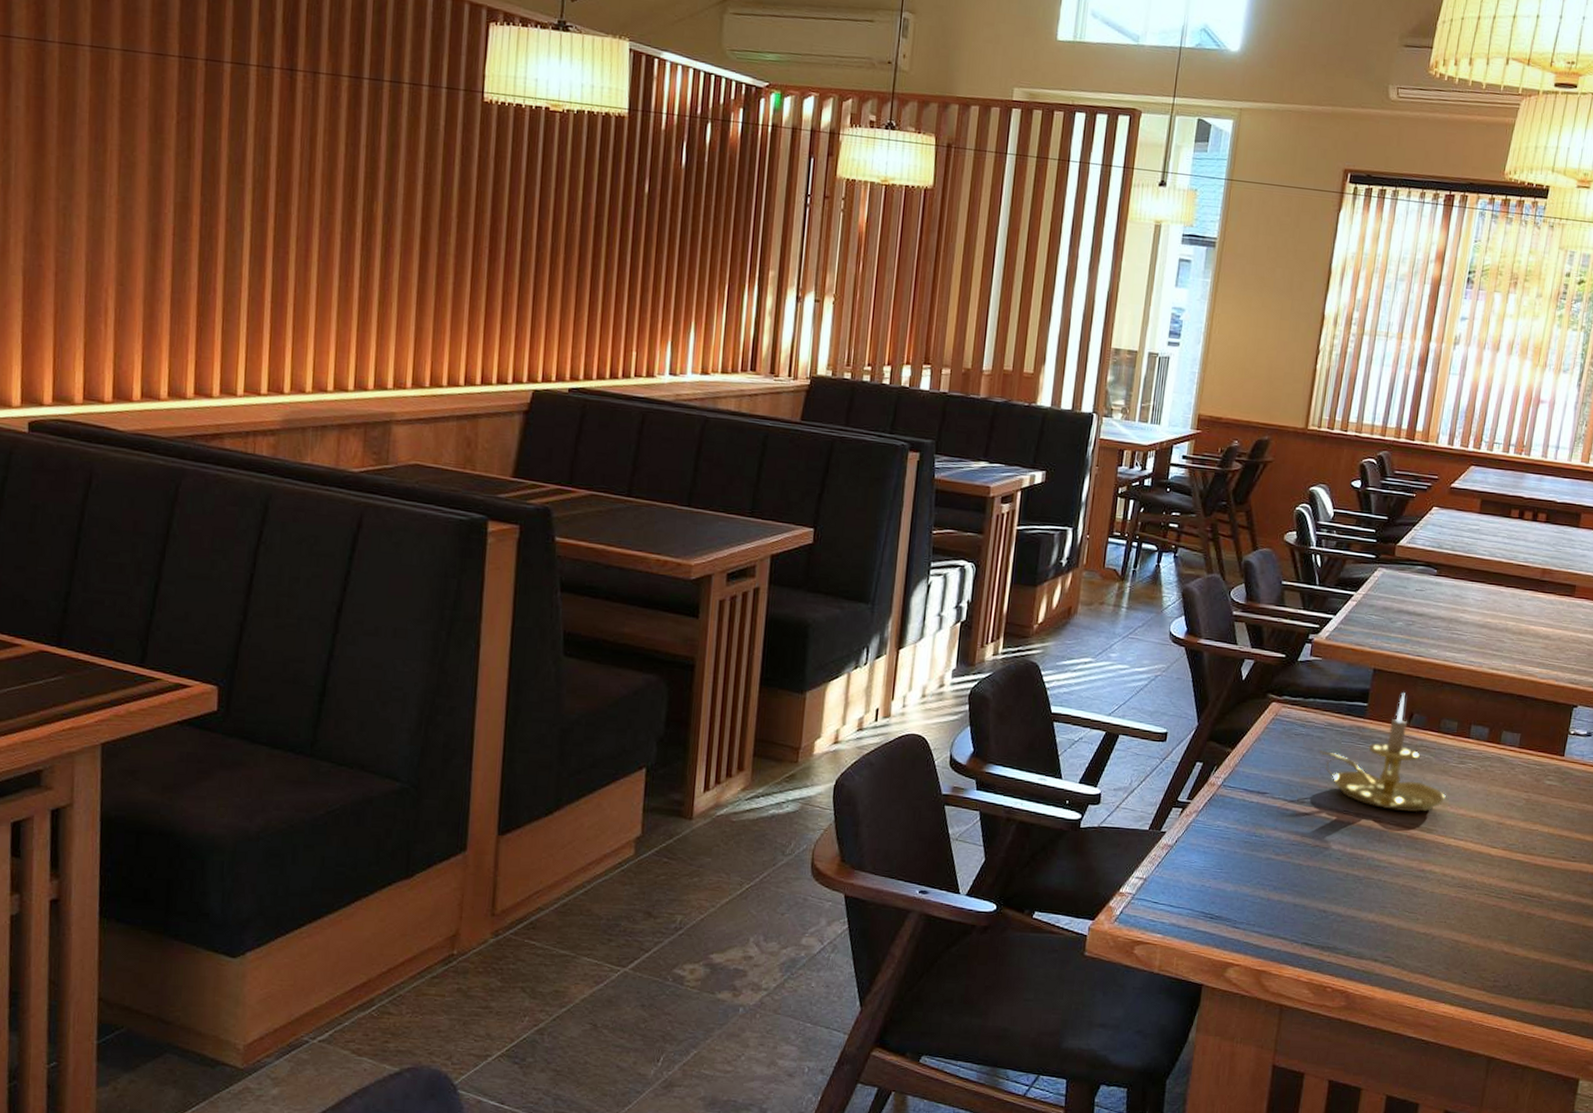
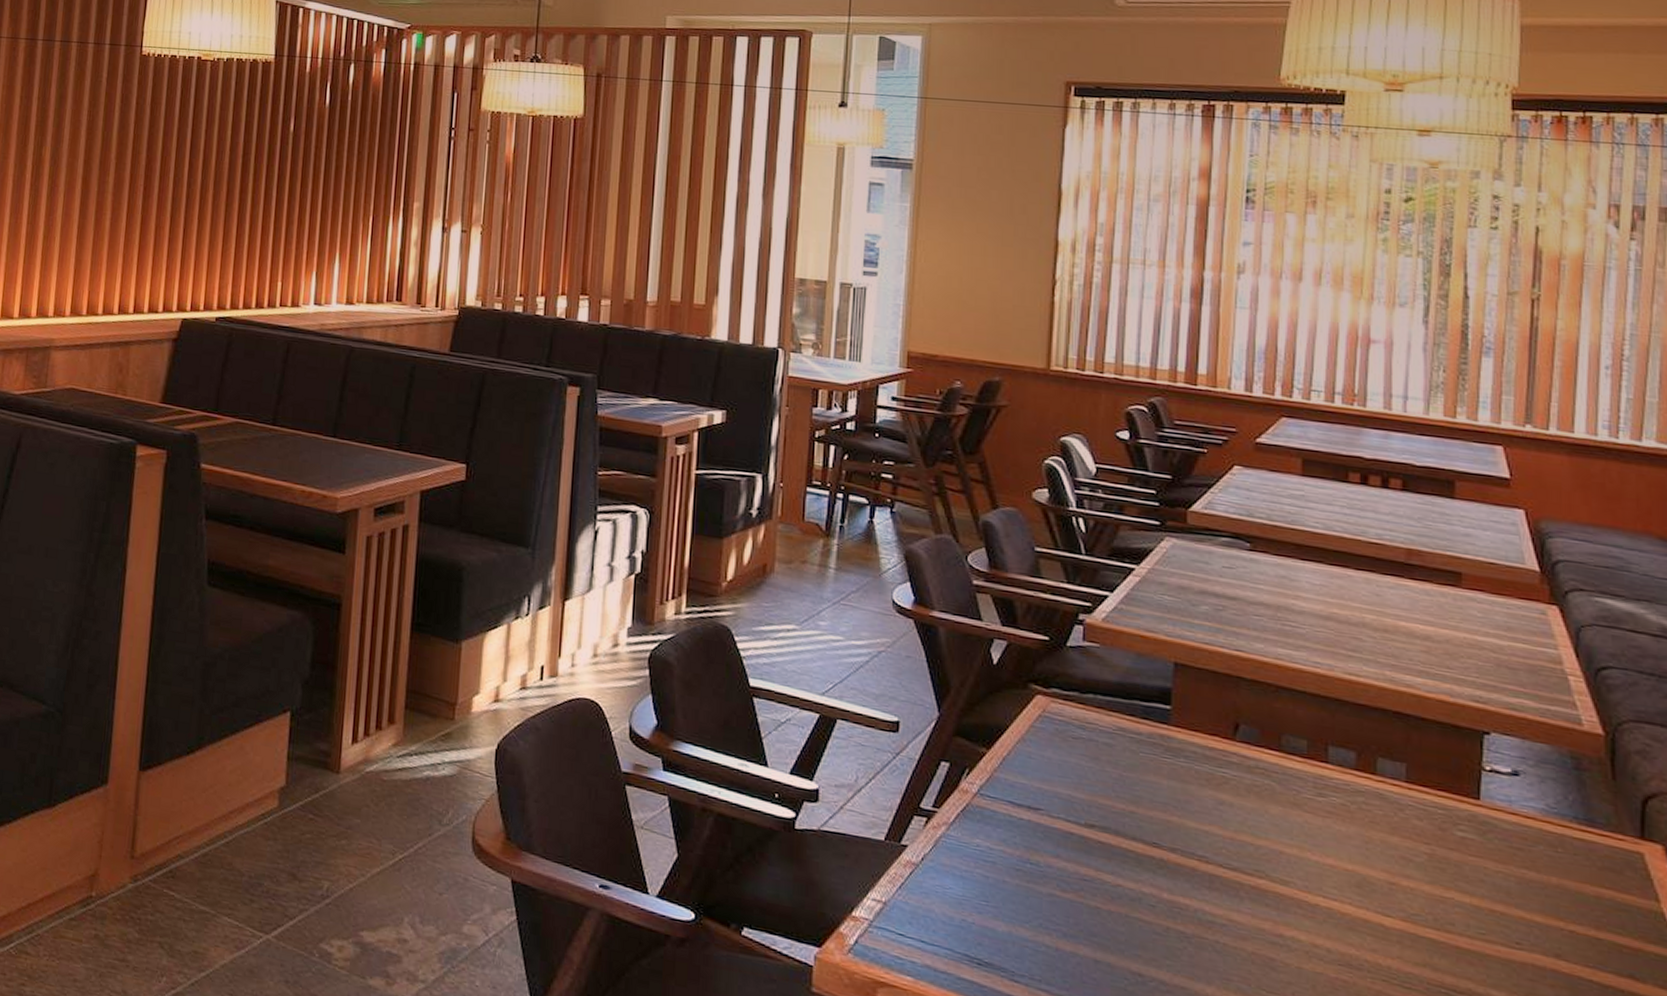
candle holder: present [1319,692,1446,813] -> none [1109,696,1302,856]

